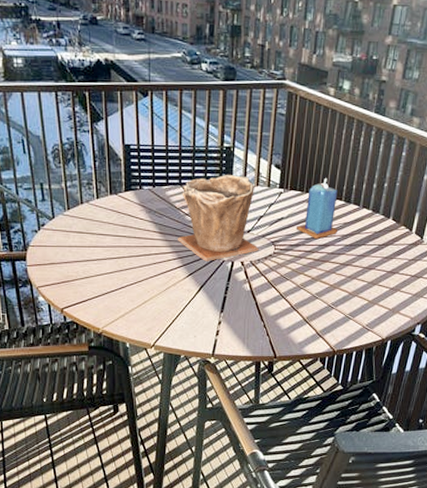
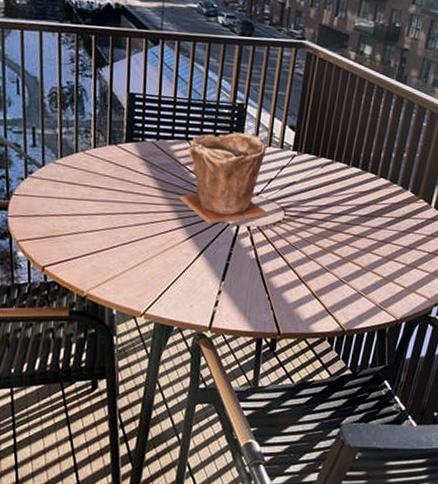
candle: present [297,177,338,239] -> none [309,142,355,207]

